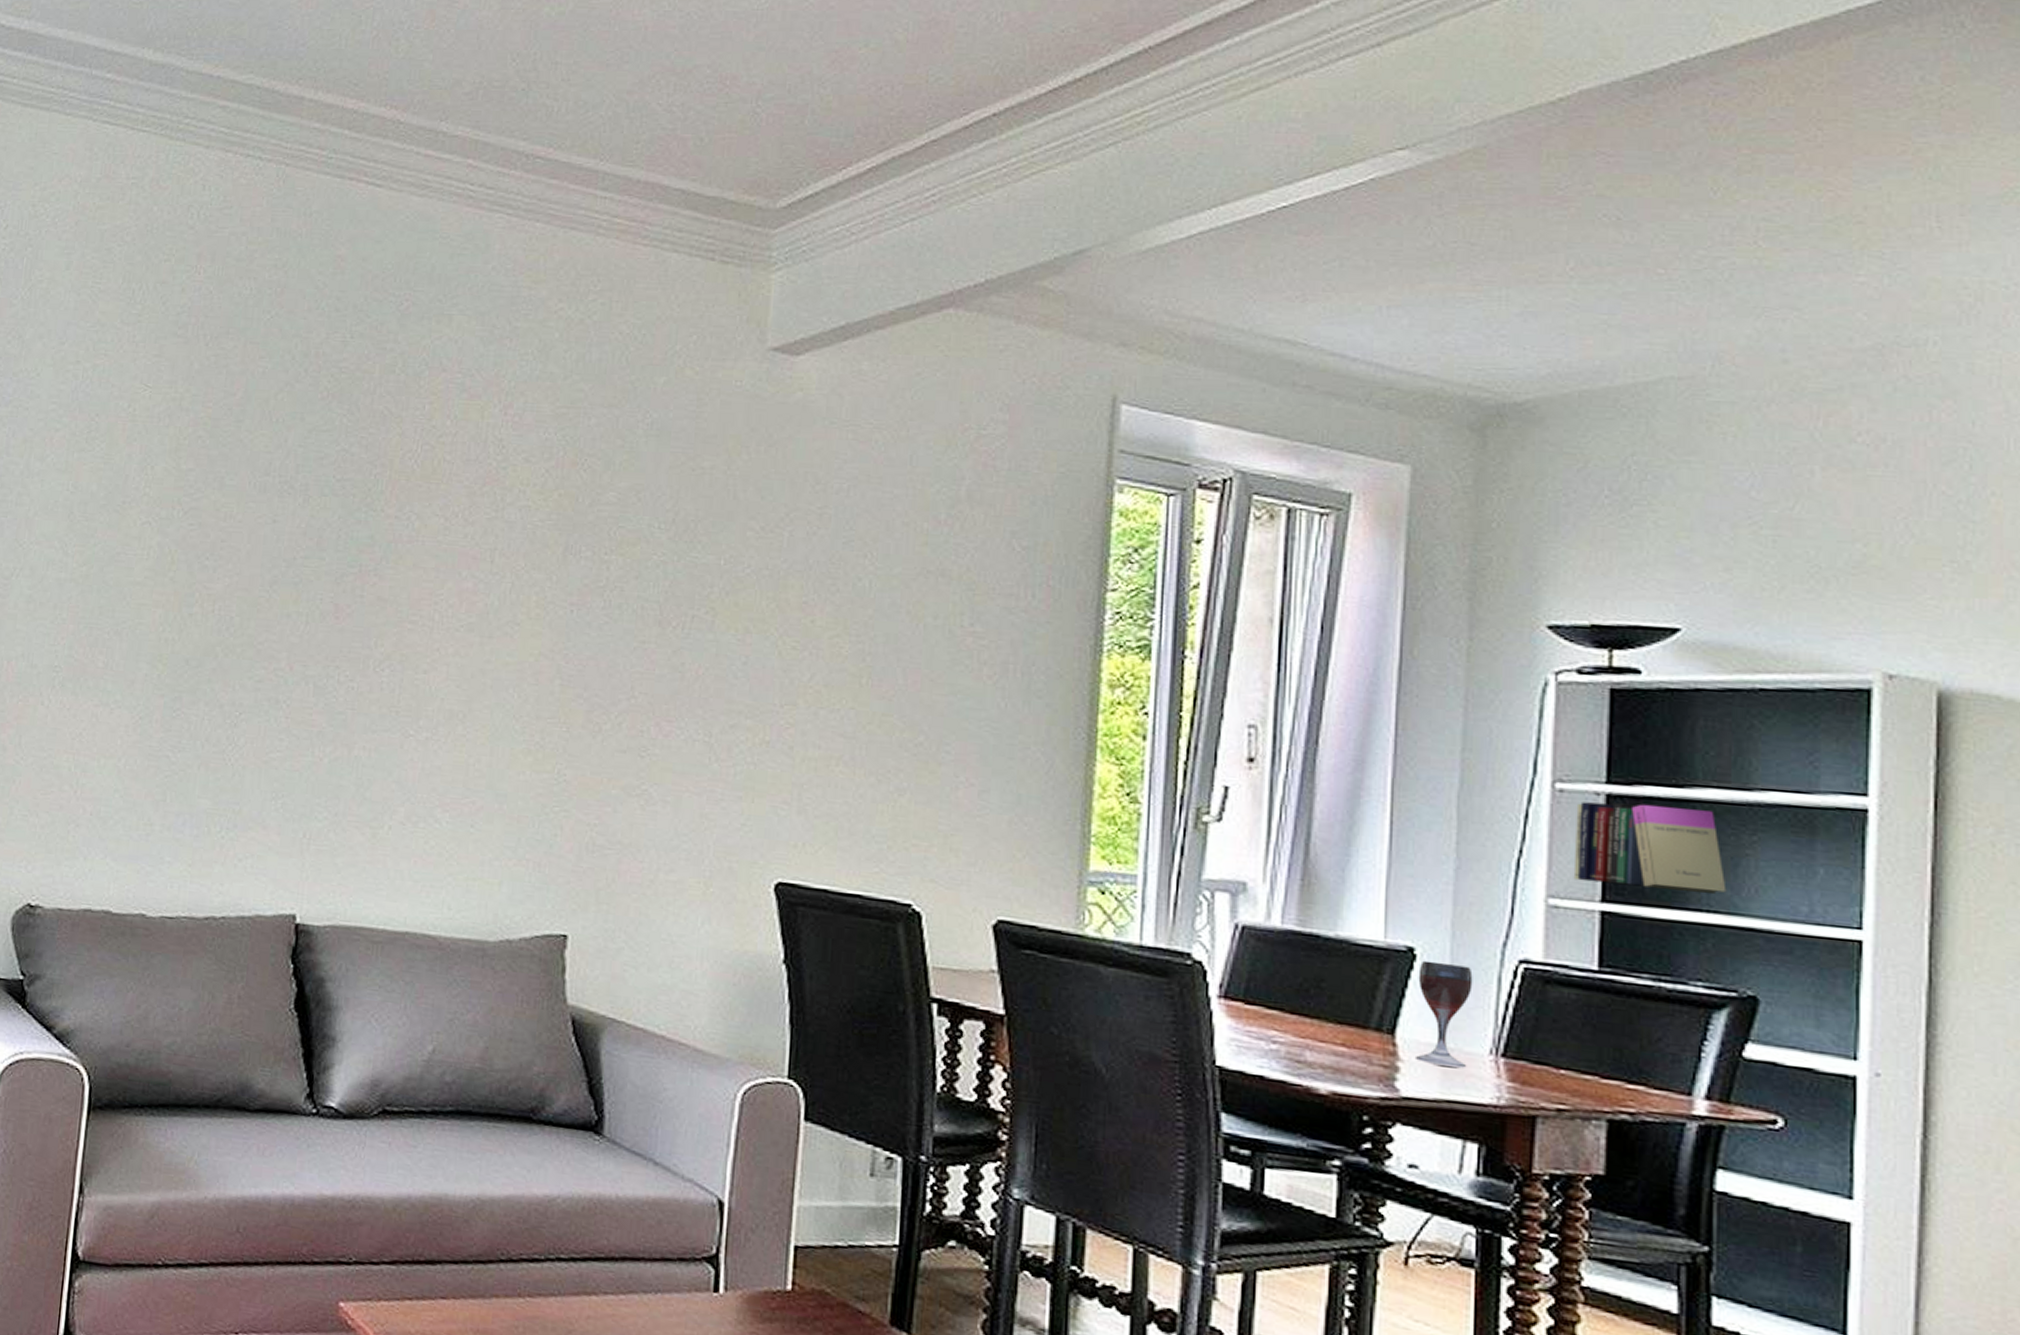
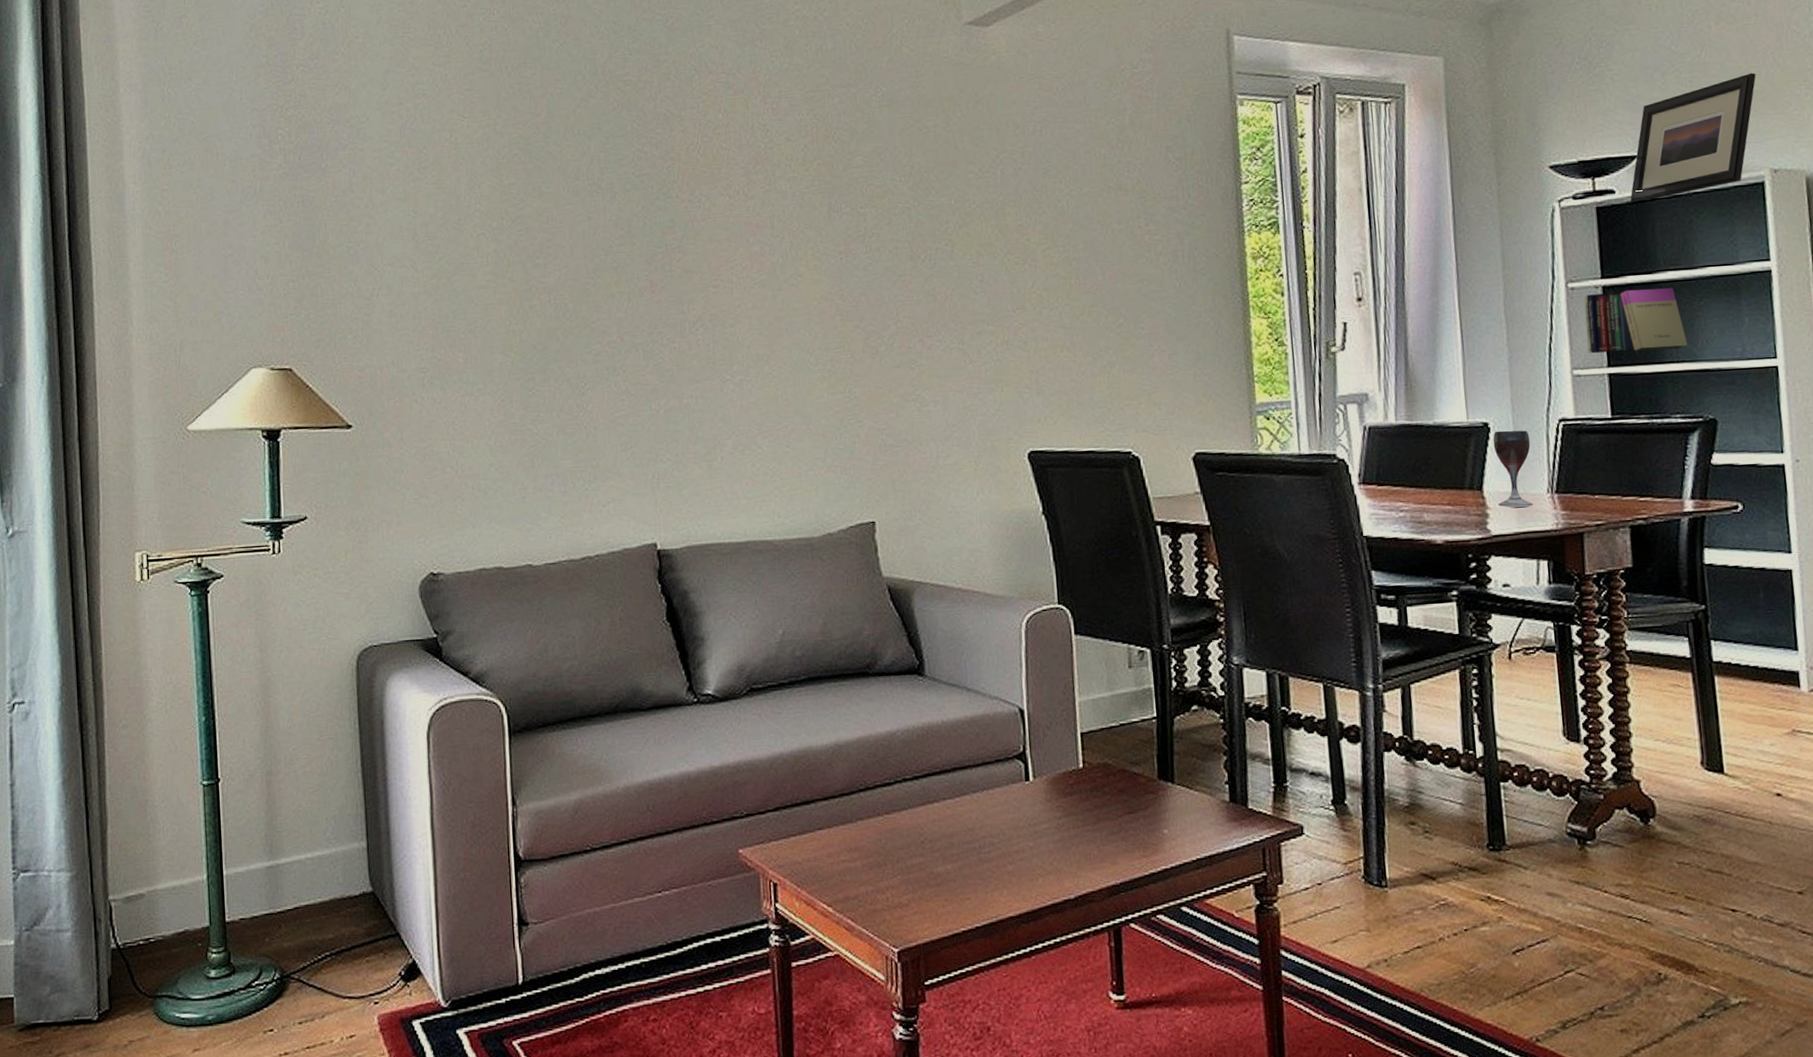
picture frame: none [1663,540,1876,692] -> present [1630,73,1756,204]

